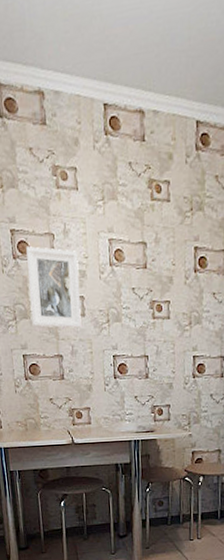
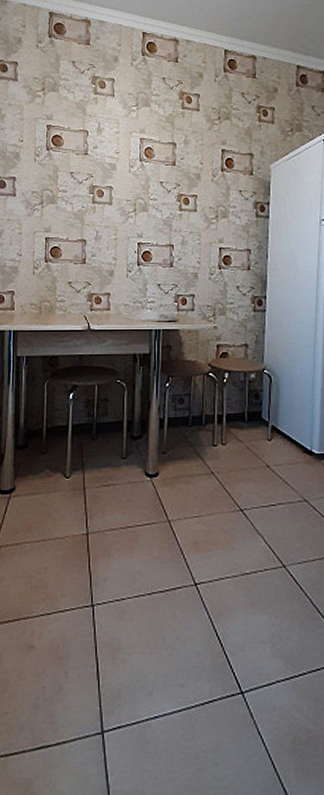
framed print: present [26,246,82,328] -> none [58,140,109,215]

